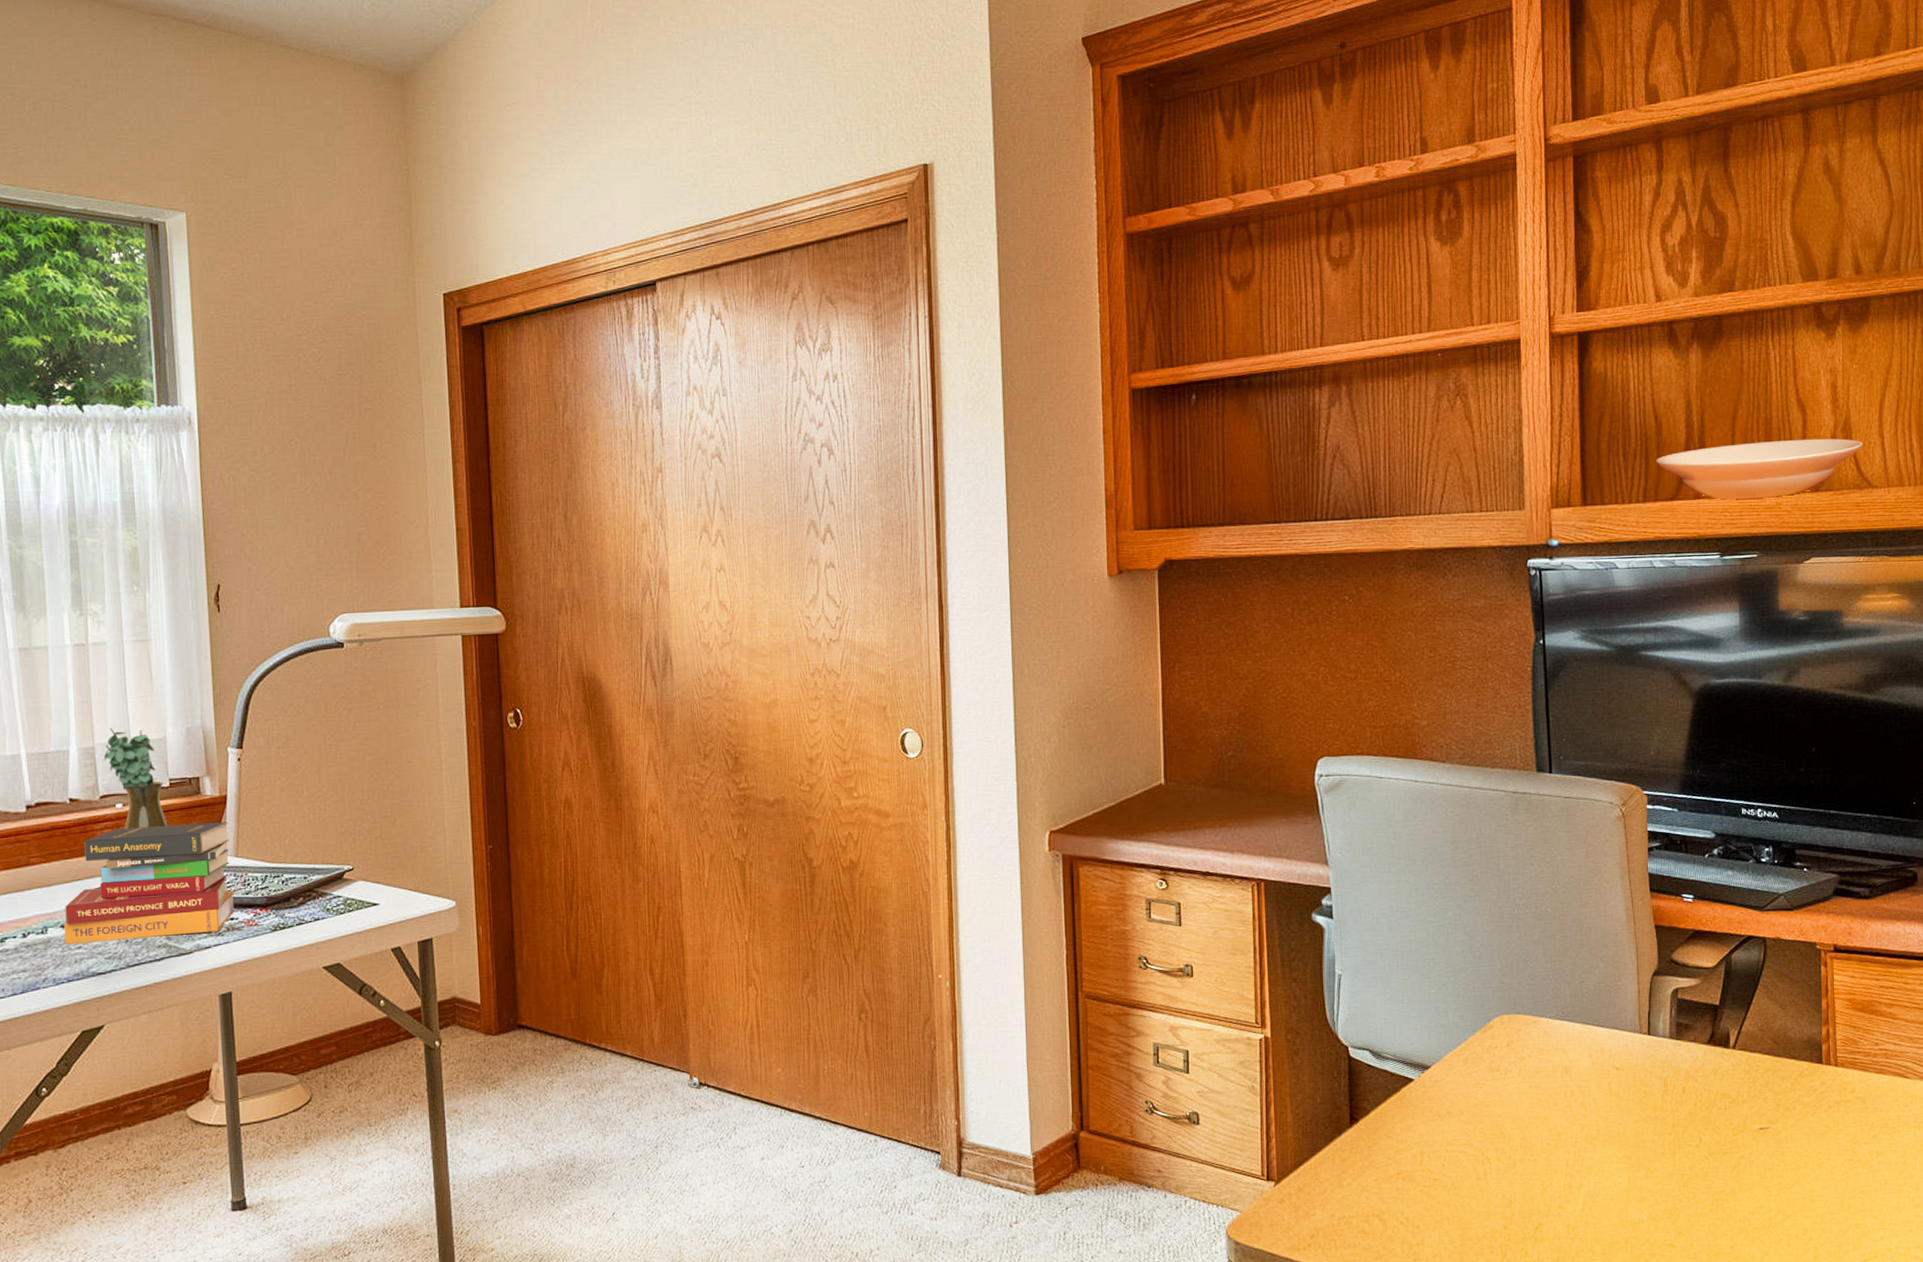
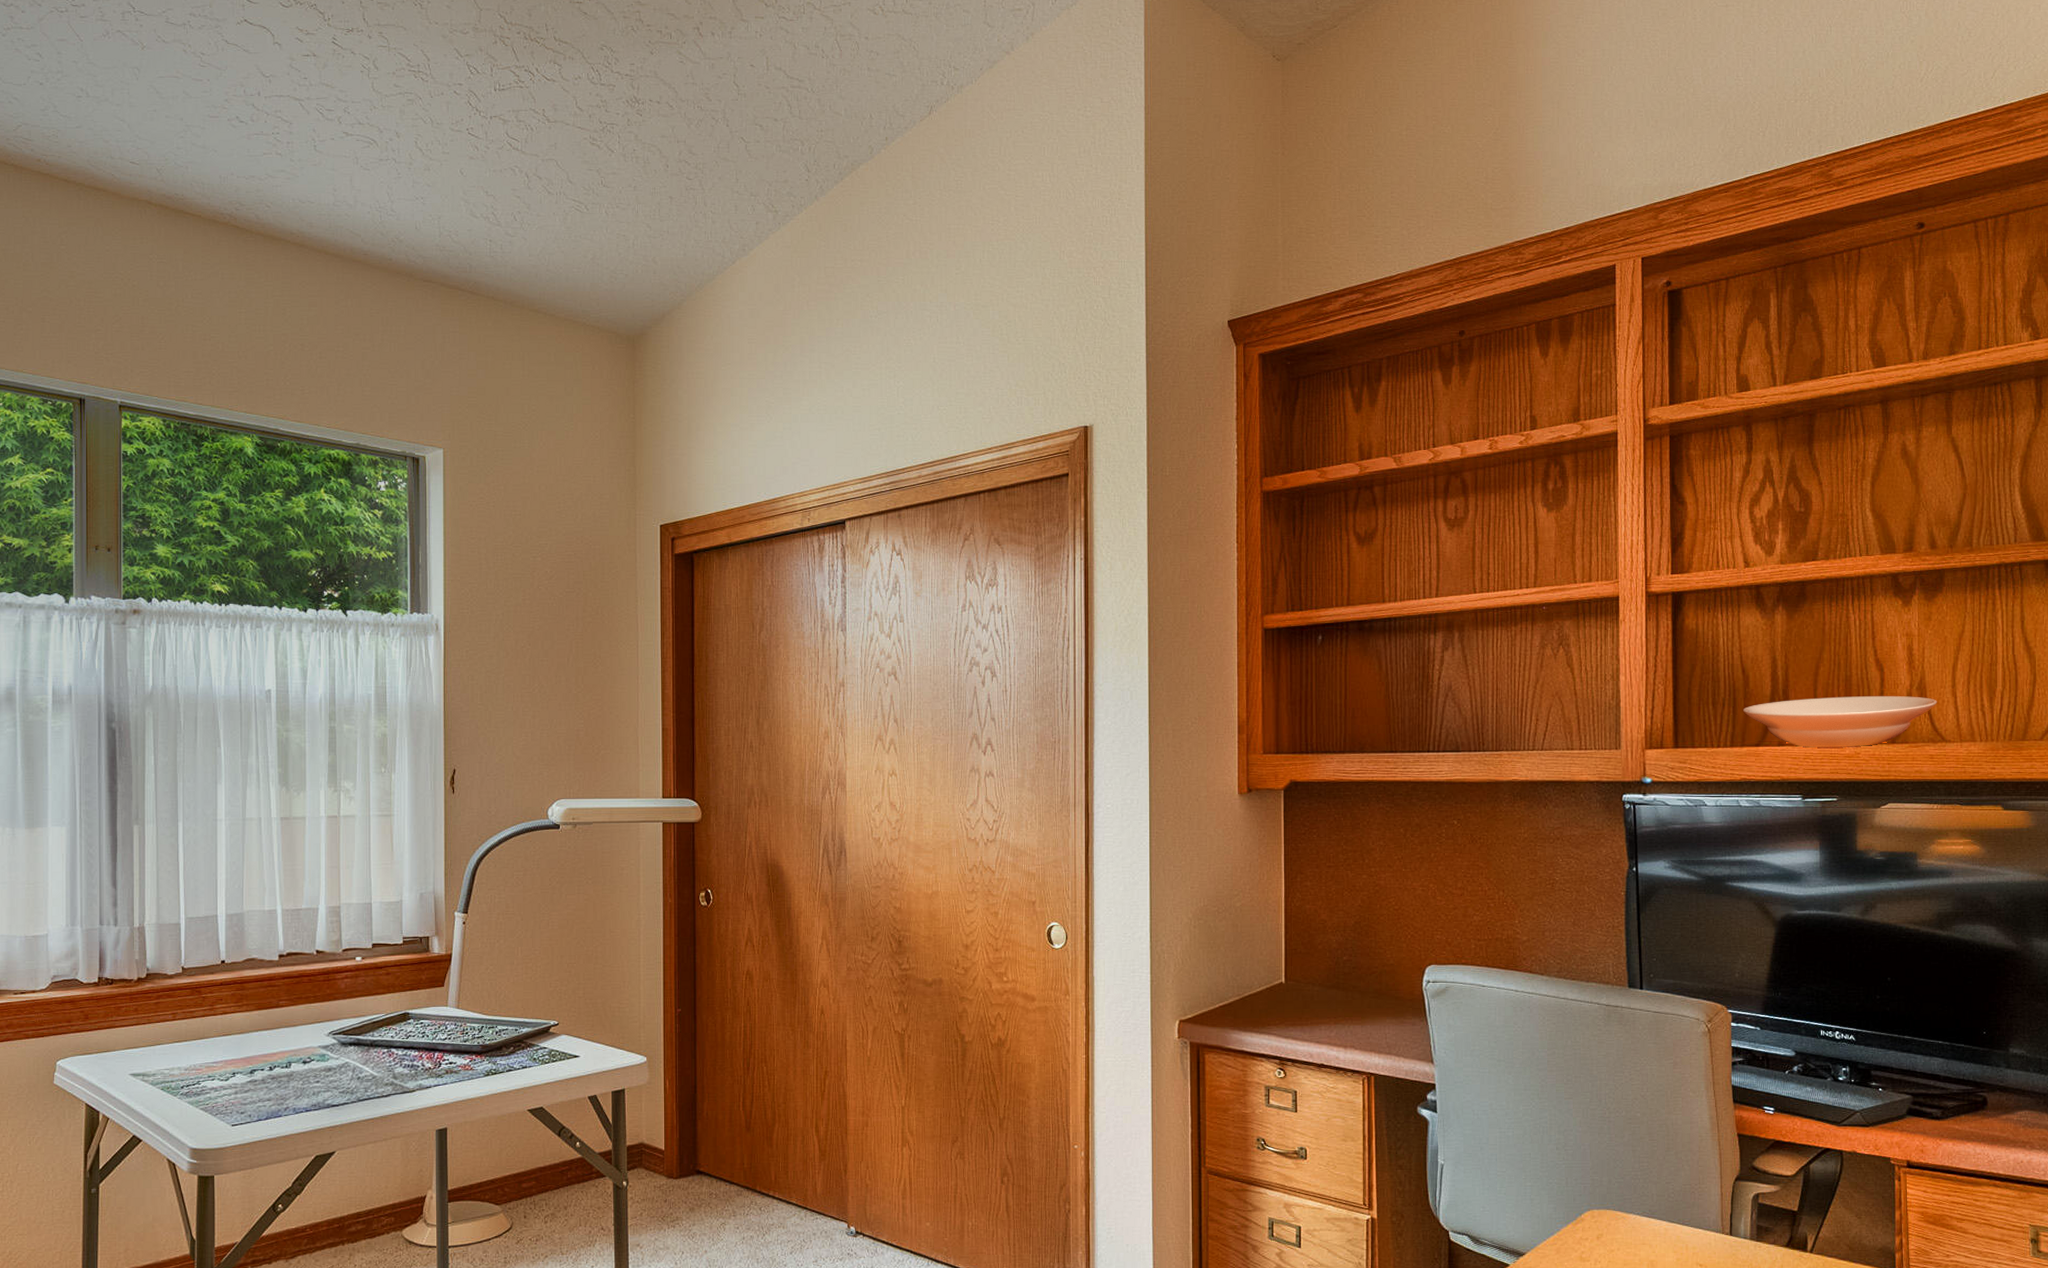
books: present [63,822,236,945] -> none [305,977,454,1079]
vase: present [103,728,168,829] -> none [348,890,400,979]

